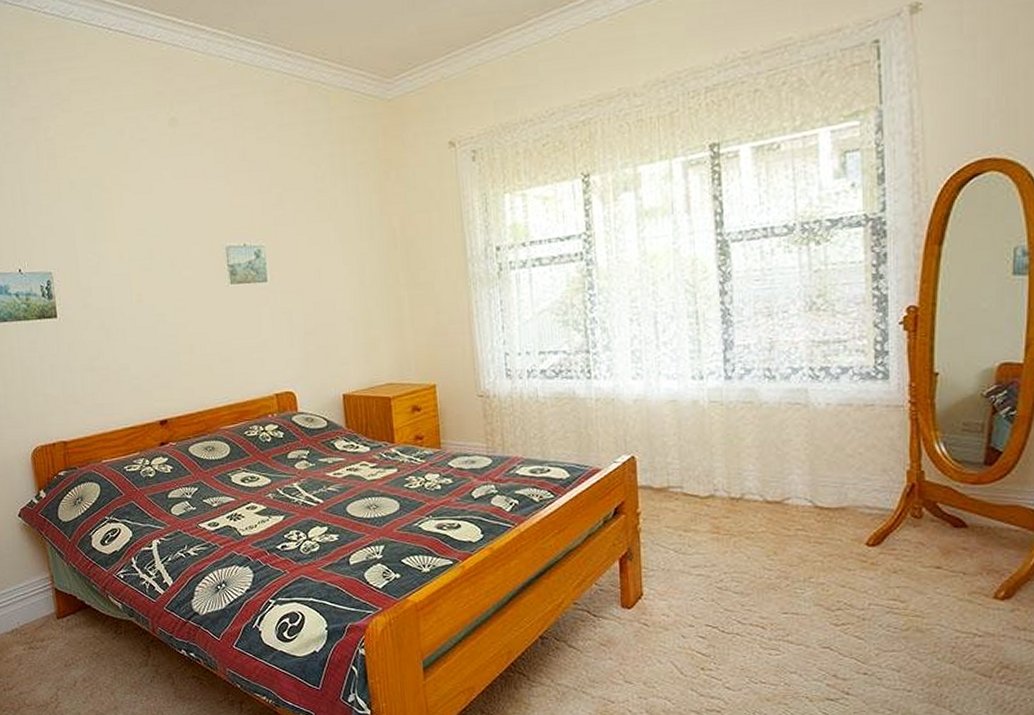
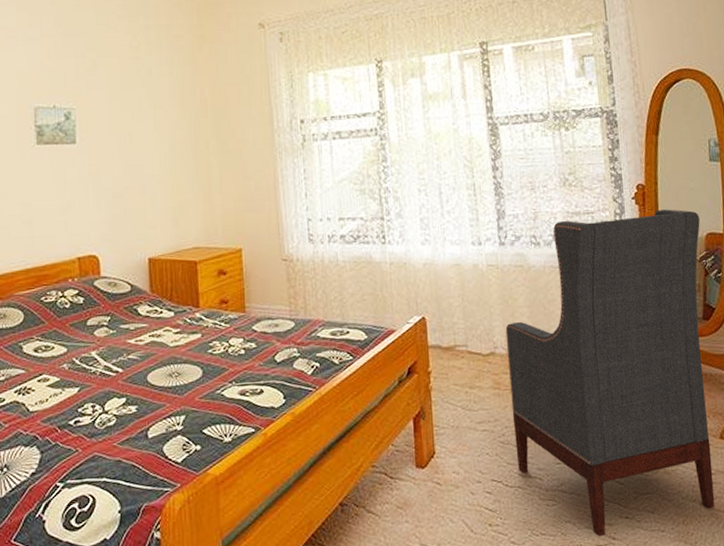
armchair: none [728,335,991,690] -> present [505,209,715,537]

